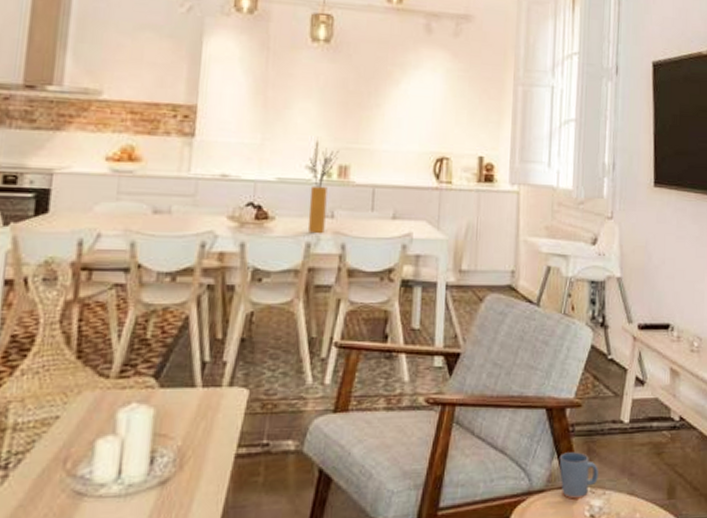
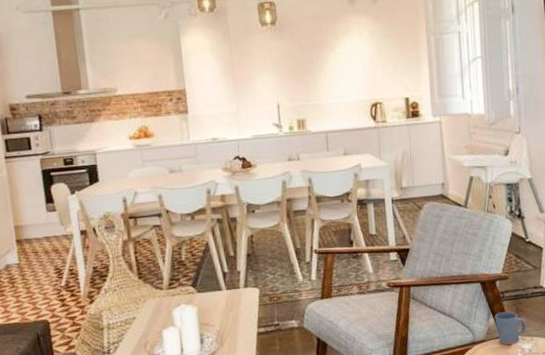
vase: present [308,147,340,234] -> none [274,107,297,174]

